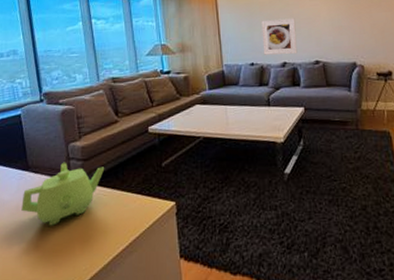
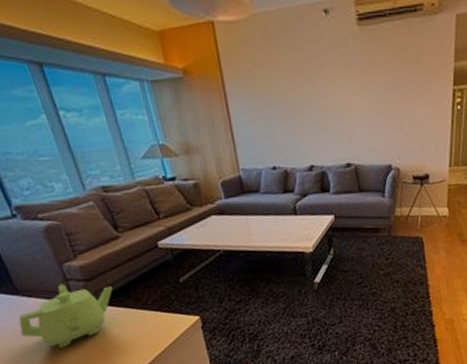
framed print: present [261,18,298,55] -> none [282,111,326,157]

